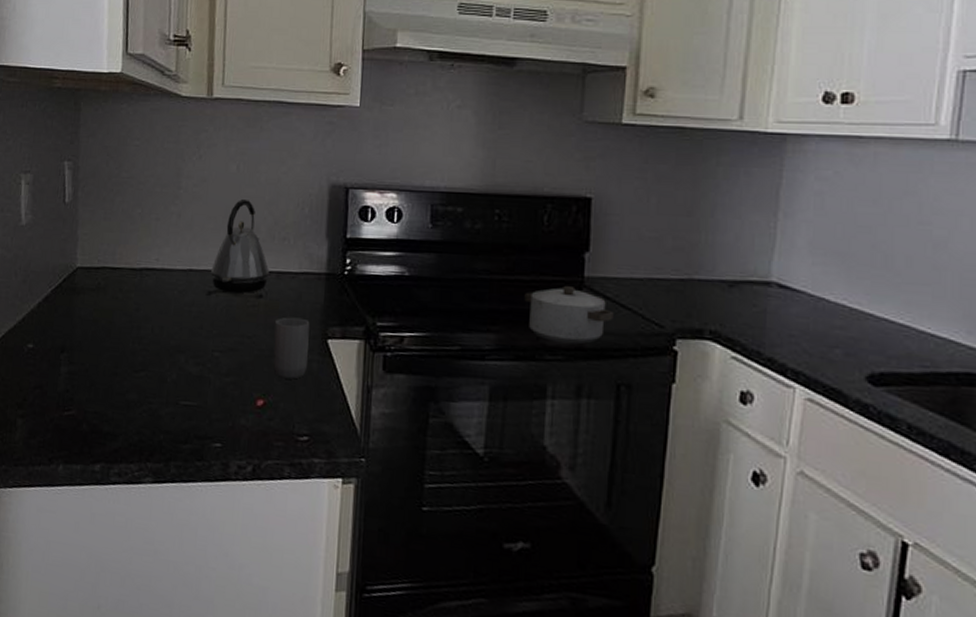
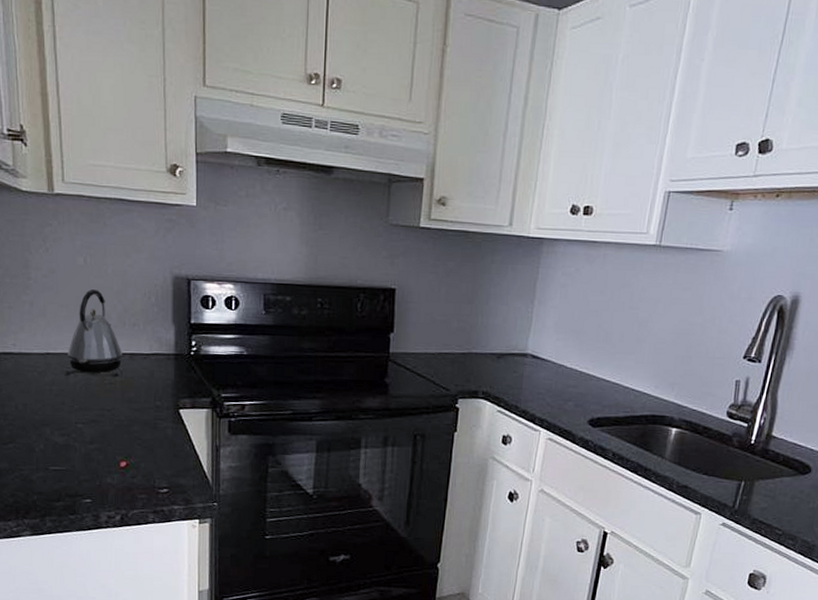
cup: present [272,317,310,380] -> none [132,392,164,444]
cooking pot: present [524,285,614,345] -> none [343,359,412,406]

